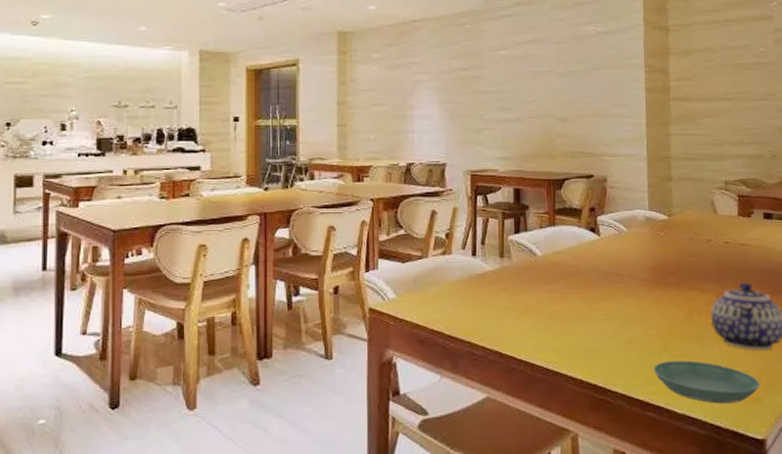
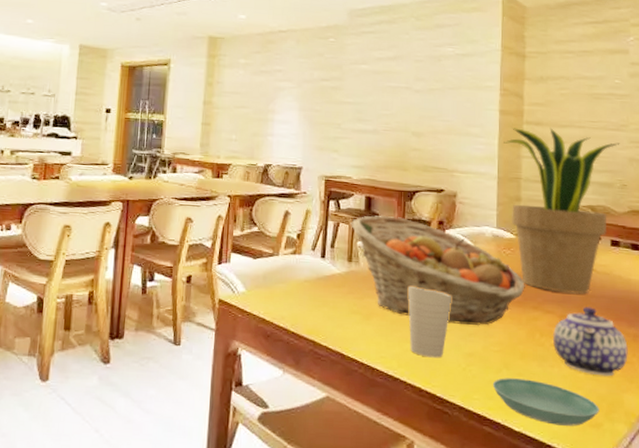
fruit basket: none [500,206,681,312] -> present [351,215,525,325]
cup: none [563,277,608,348] -> present [408,286,452,358]
potted plant: none [651,102,768,271] -> present [504,128,620,294]

